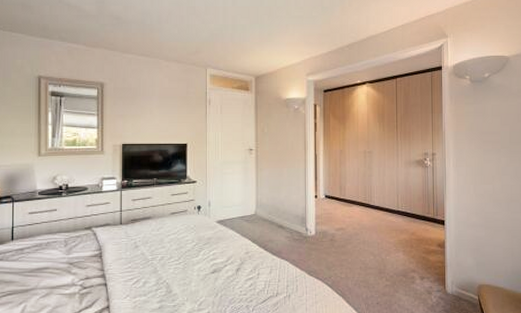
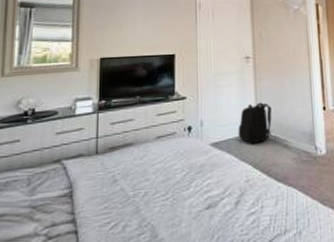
backpack: none [240,189,270,223] -> present [238,102,272,144]

